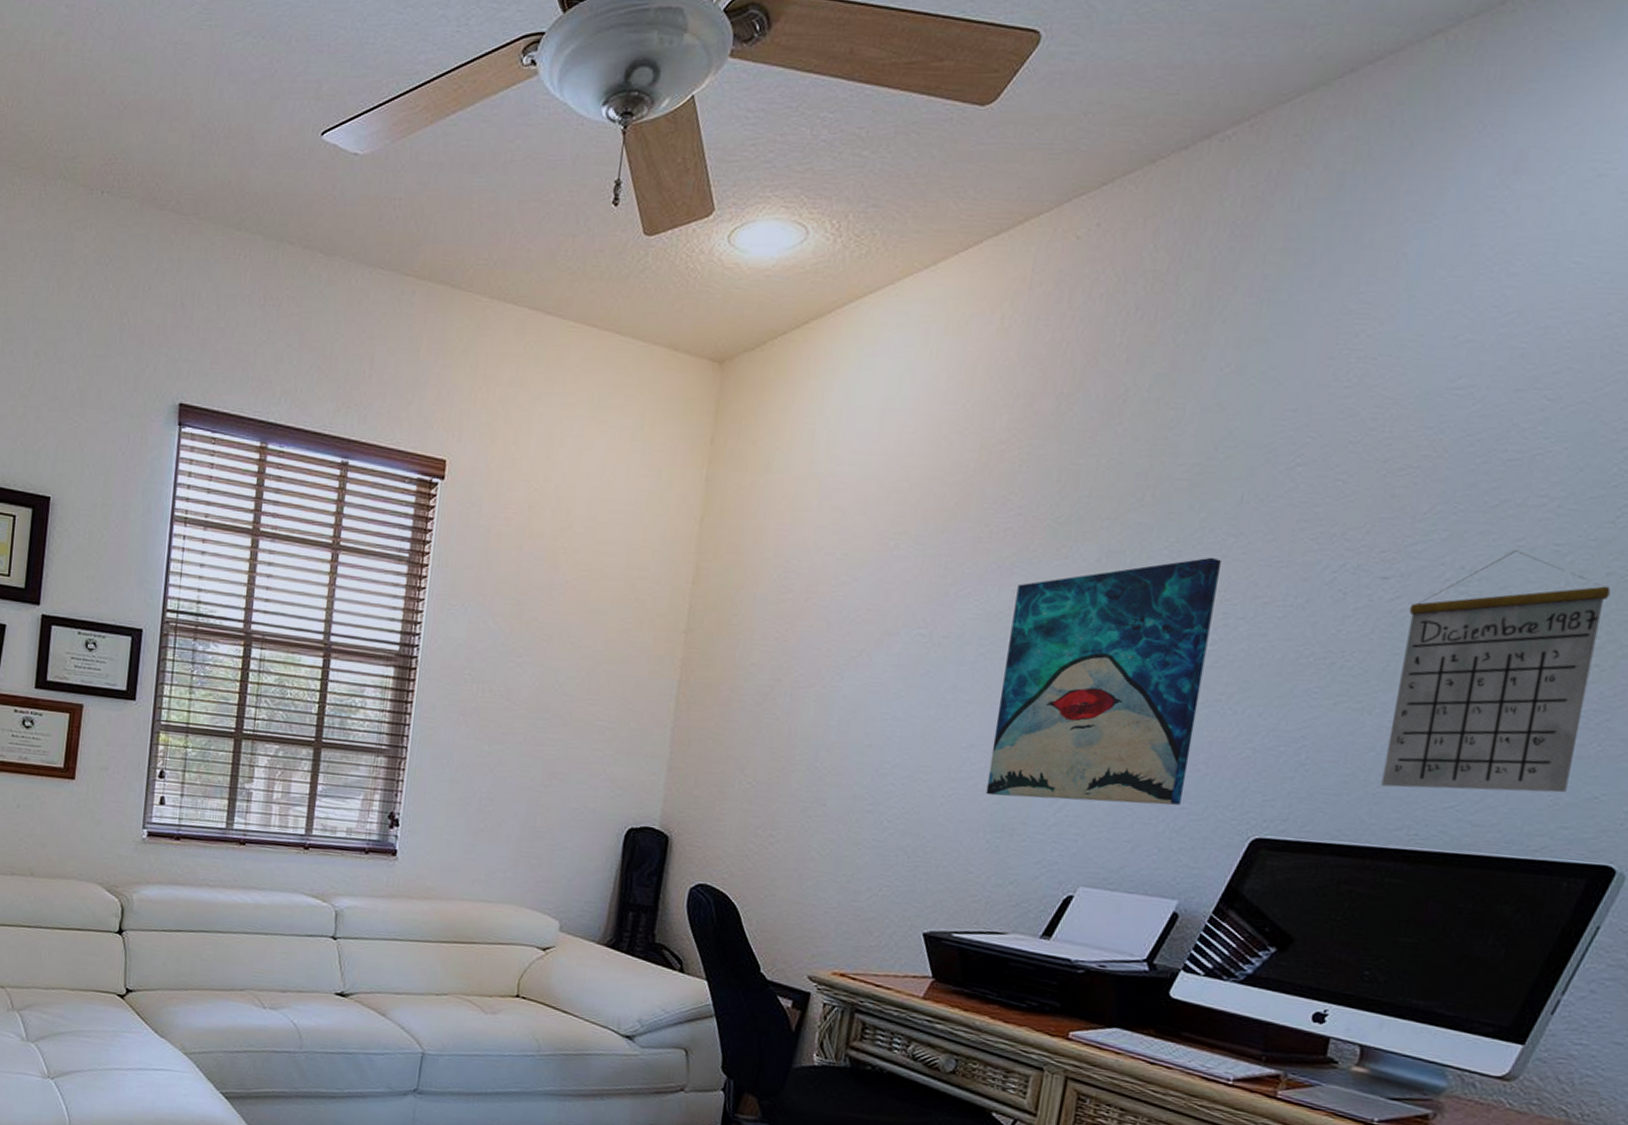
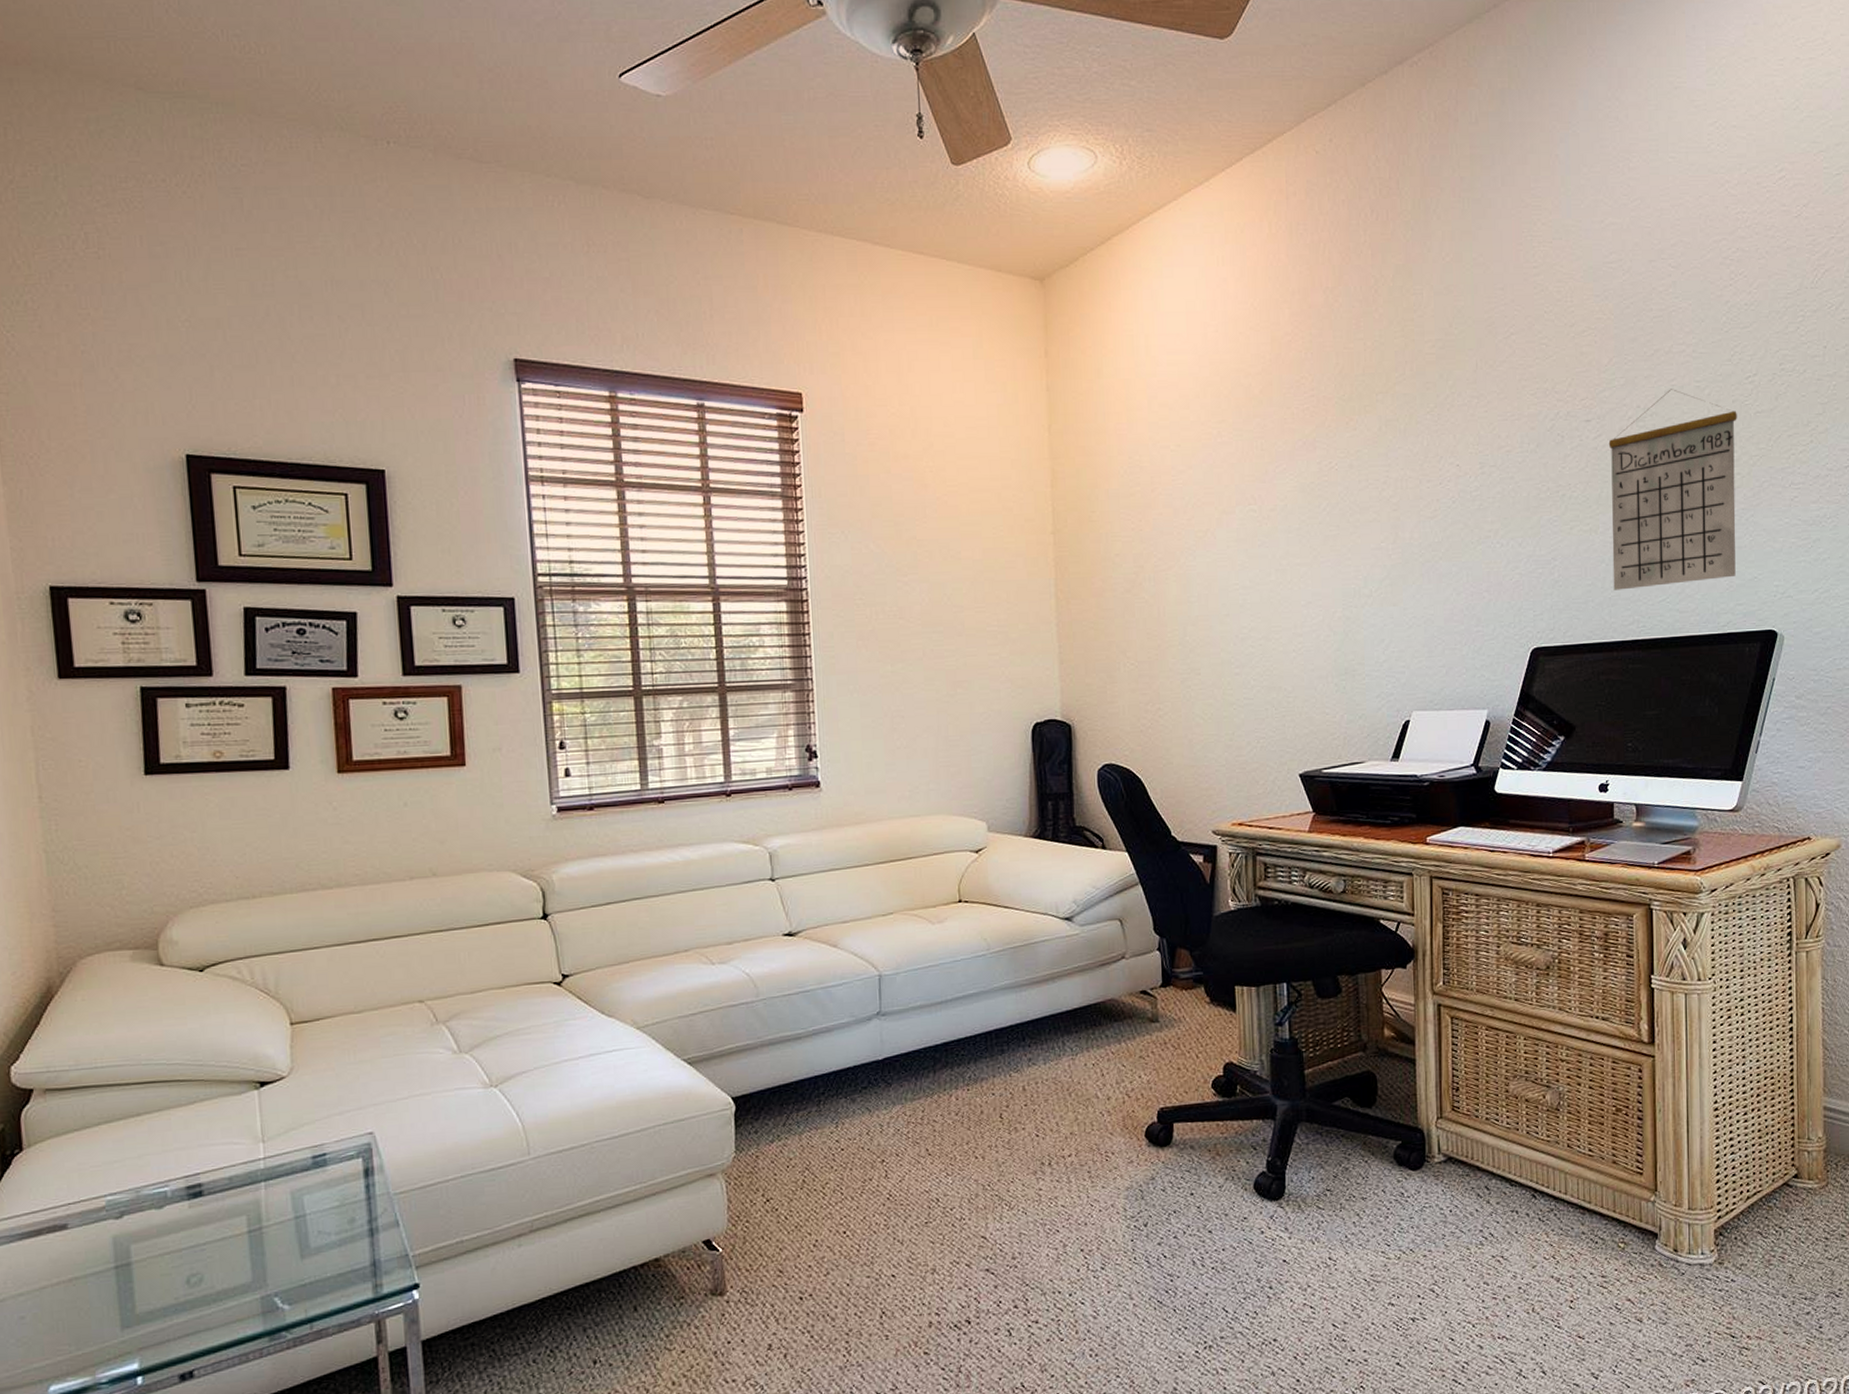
wall art: present [985,557,1221,806] -> none [1322,417,1476,644]

